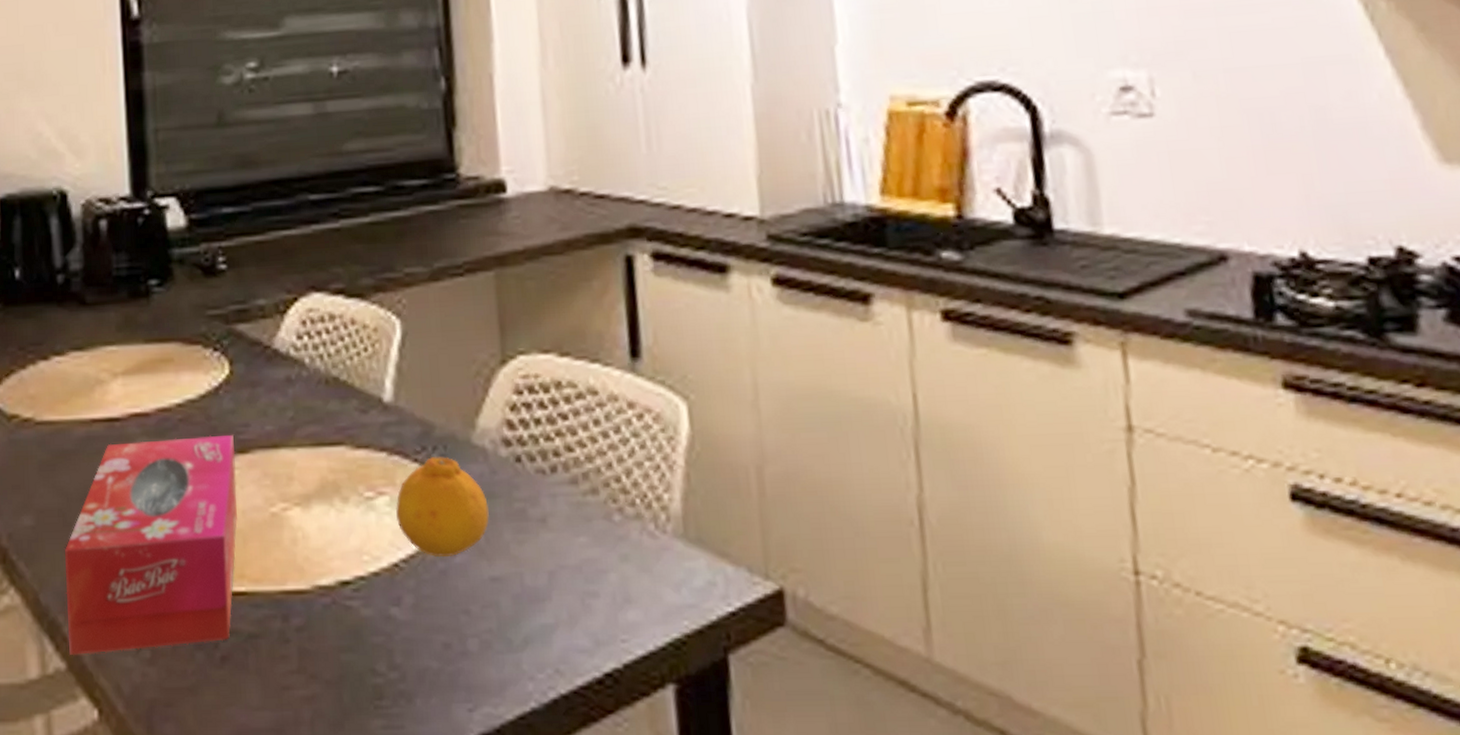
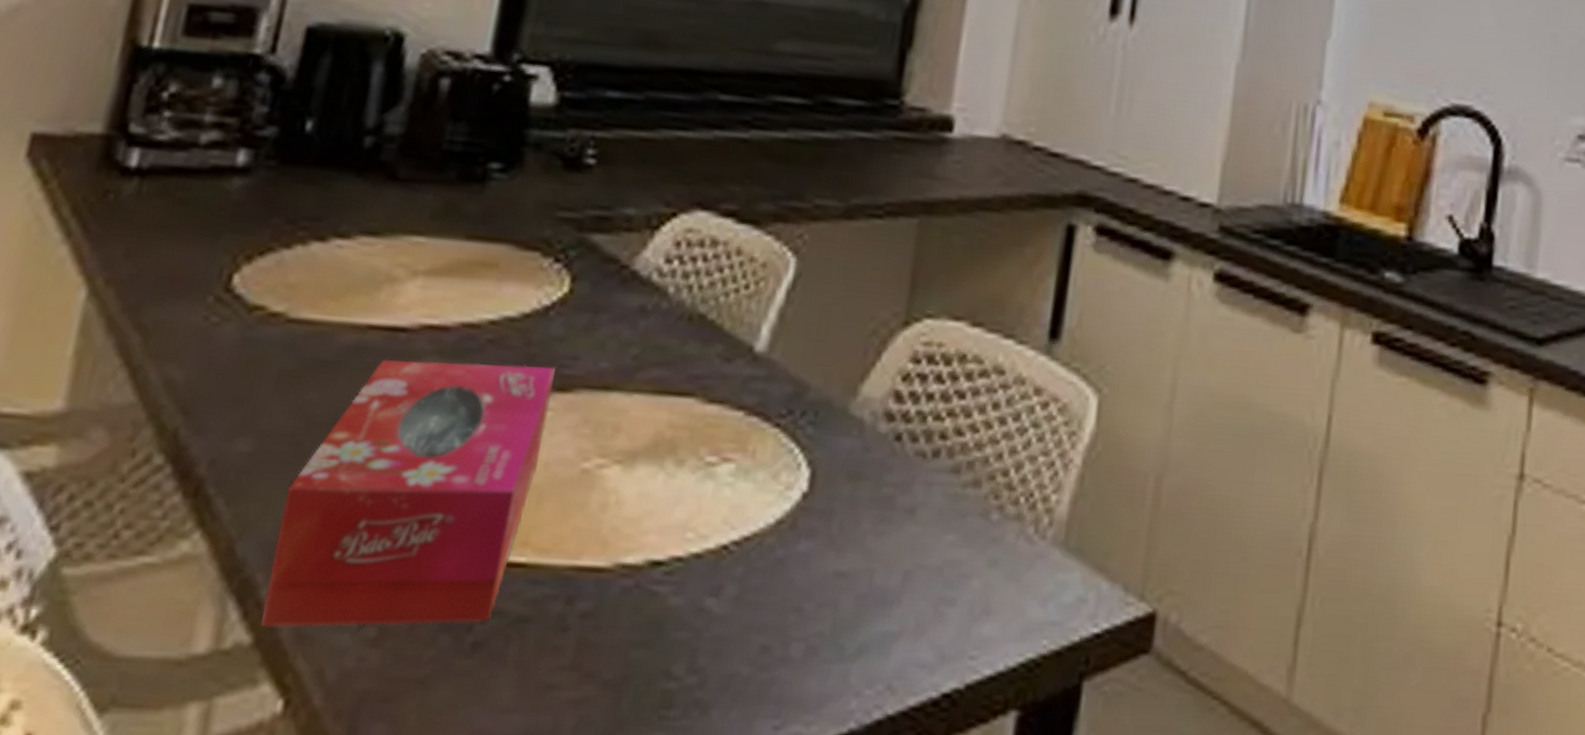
fruit: present [396,456,489,558] -> none [738,423,852,543]

